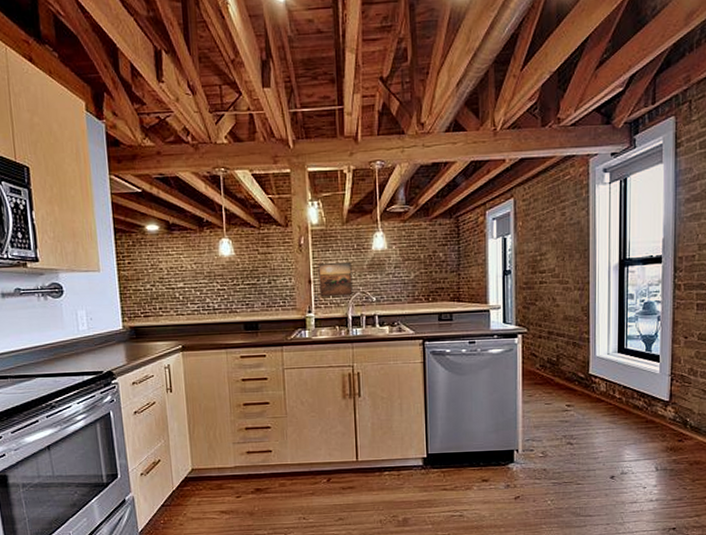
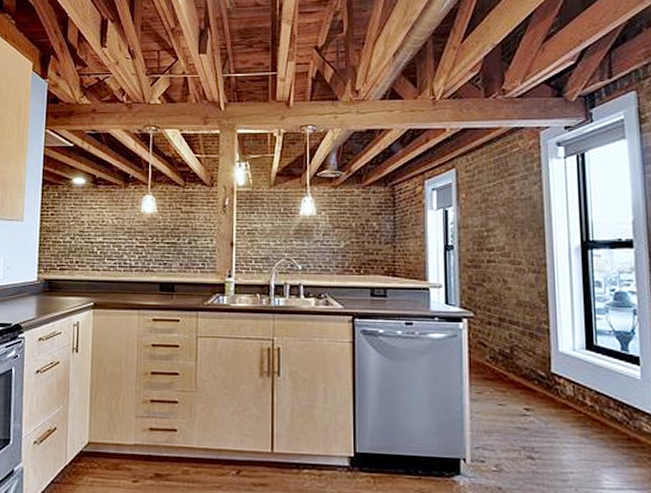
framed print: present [318,262,353,297] -> none [241,226,277,262]

